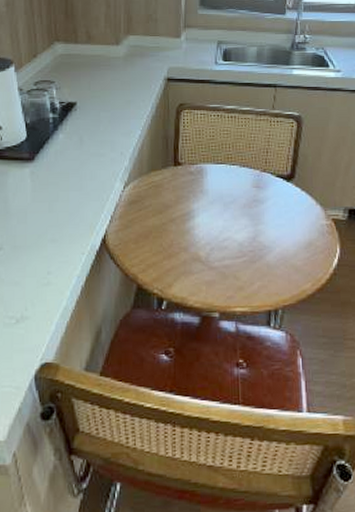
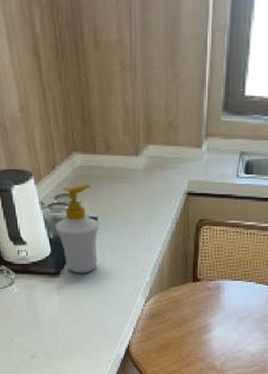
soap bottle: none [32,70,78,159] -> present [55,183,99,274]

